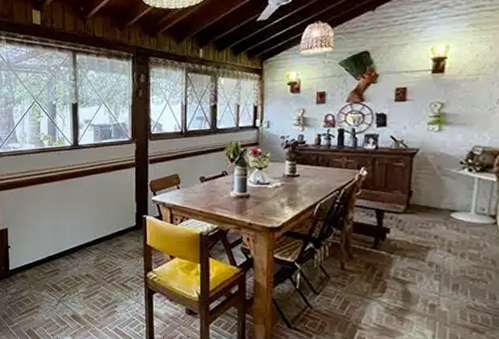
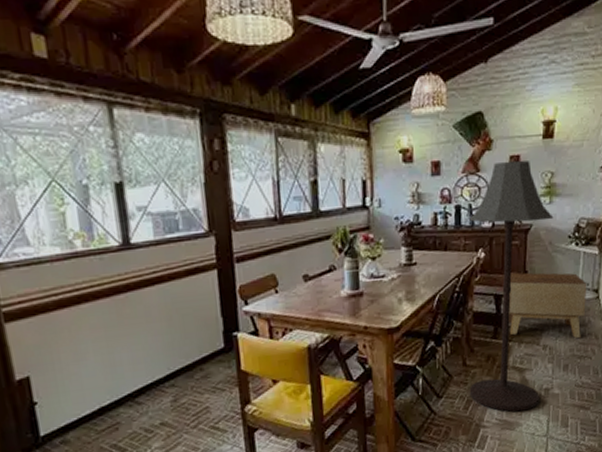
floor lamp: none [347,92,443,322] -> present [469,160,554,412]
side table: none [391,191,482,260] -> present [508,272,587,338]

